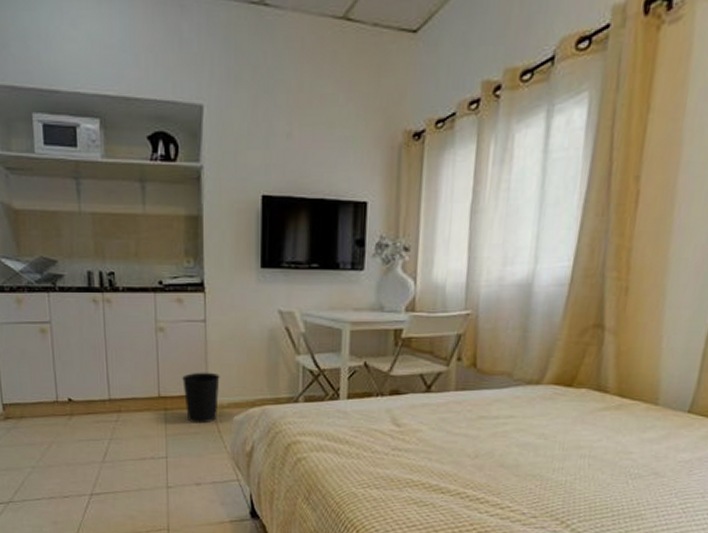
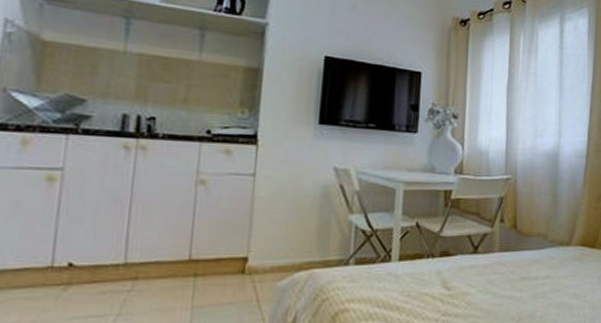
wastebasket: present [182,372,220,424] -> none [220,231,265,292]

